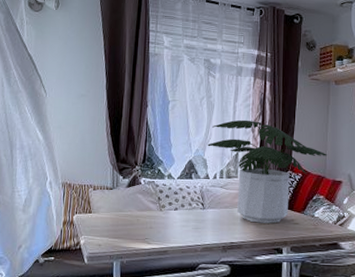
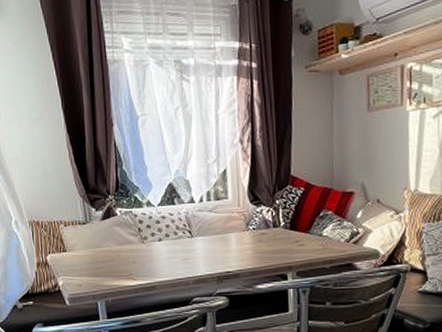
potted plant: present [207,119,328,224] -> none [189,129,335,248]

